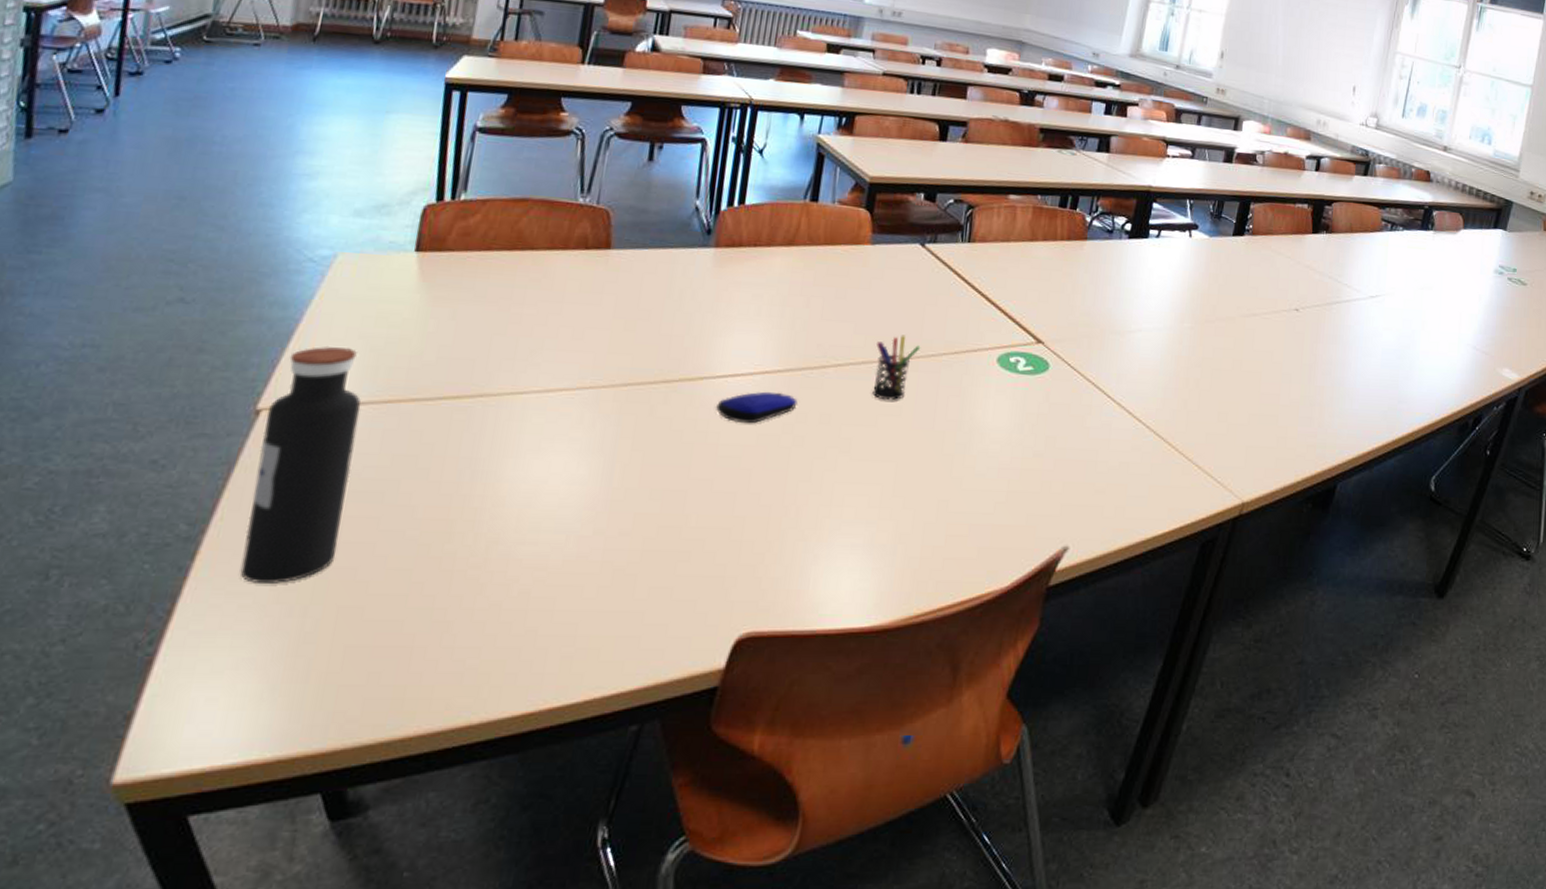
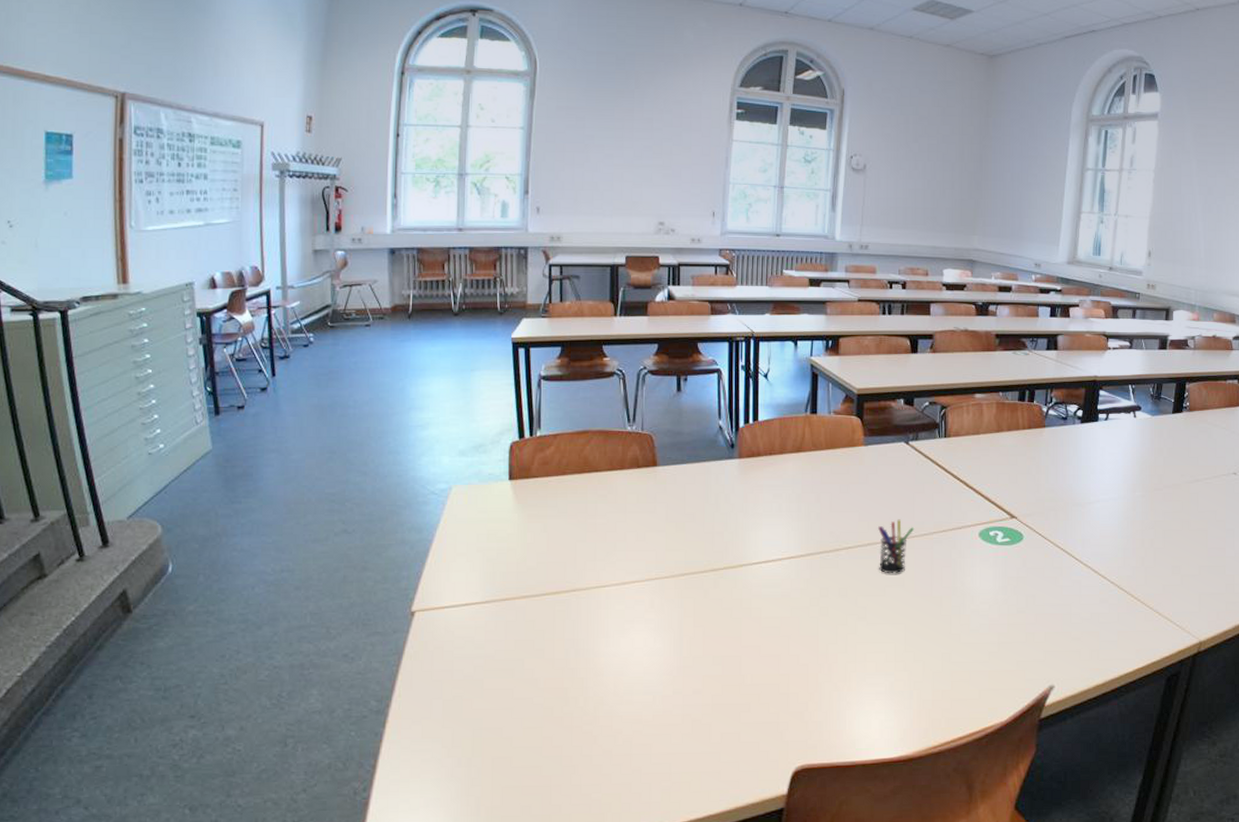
water bottle: present [240,345,361,583] -> none [418,559,487,743]
computer mouse: present [716,391,798,424] -> none [756,573,819,600]

